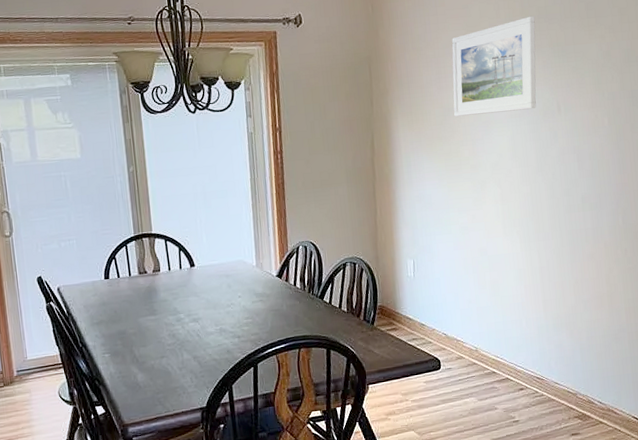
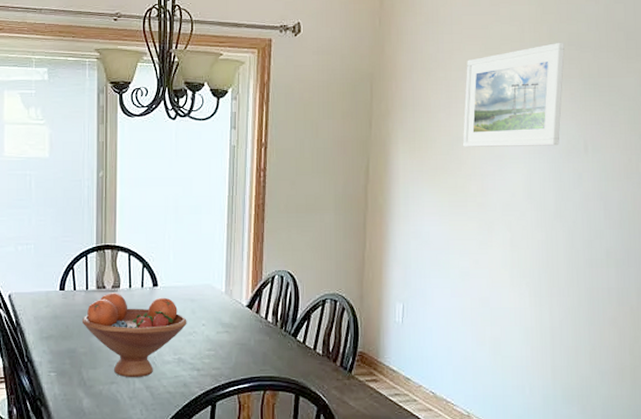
fruit bowl: none [128,275,225,351] -> present [81,293,187,378]

